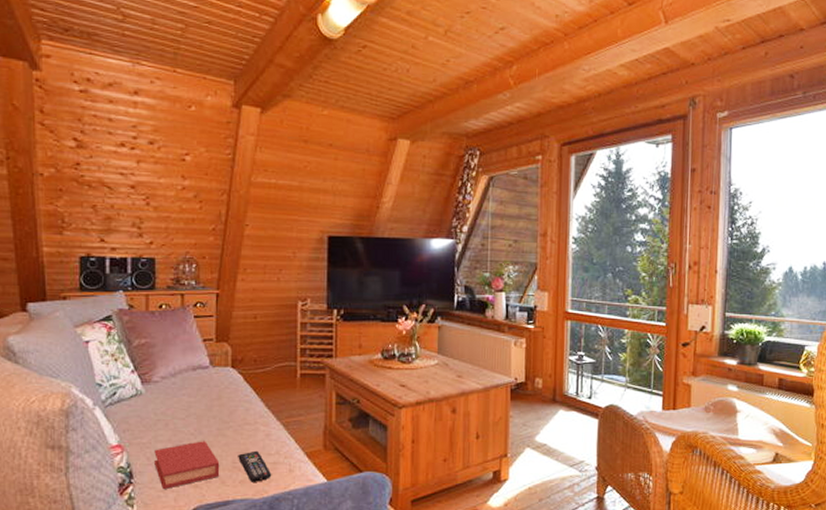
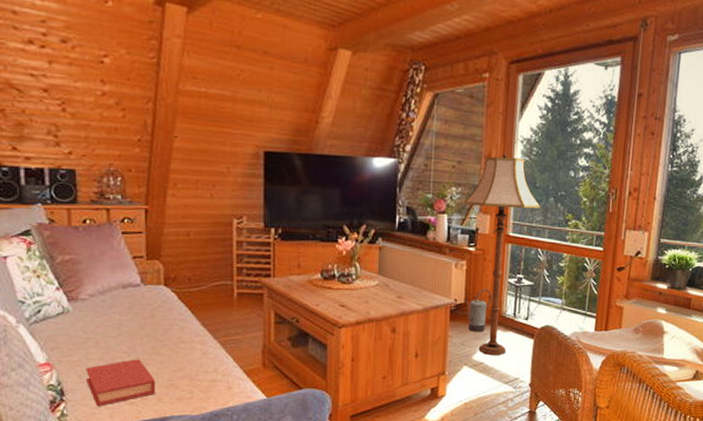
remote control: present [238,450,272,482] -> none [174,368,210,399]
floor lamp: none [522,230,599,436] -> present [464,152,541,355]
watering can: none [525,367,553,411] -> present [465,289,492,332]

